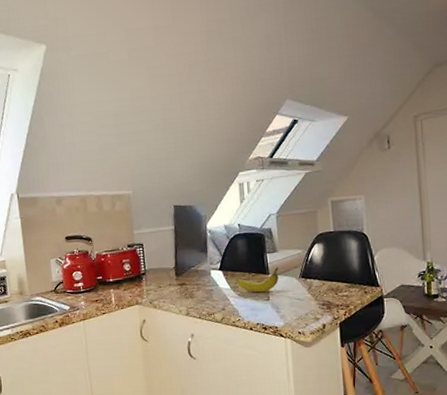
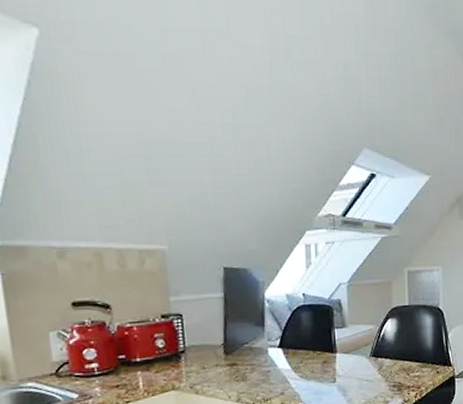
fruit: present [236,267,279,293] -> none [298,344,348,374]

